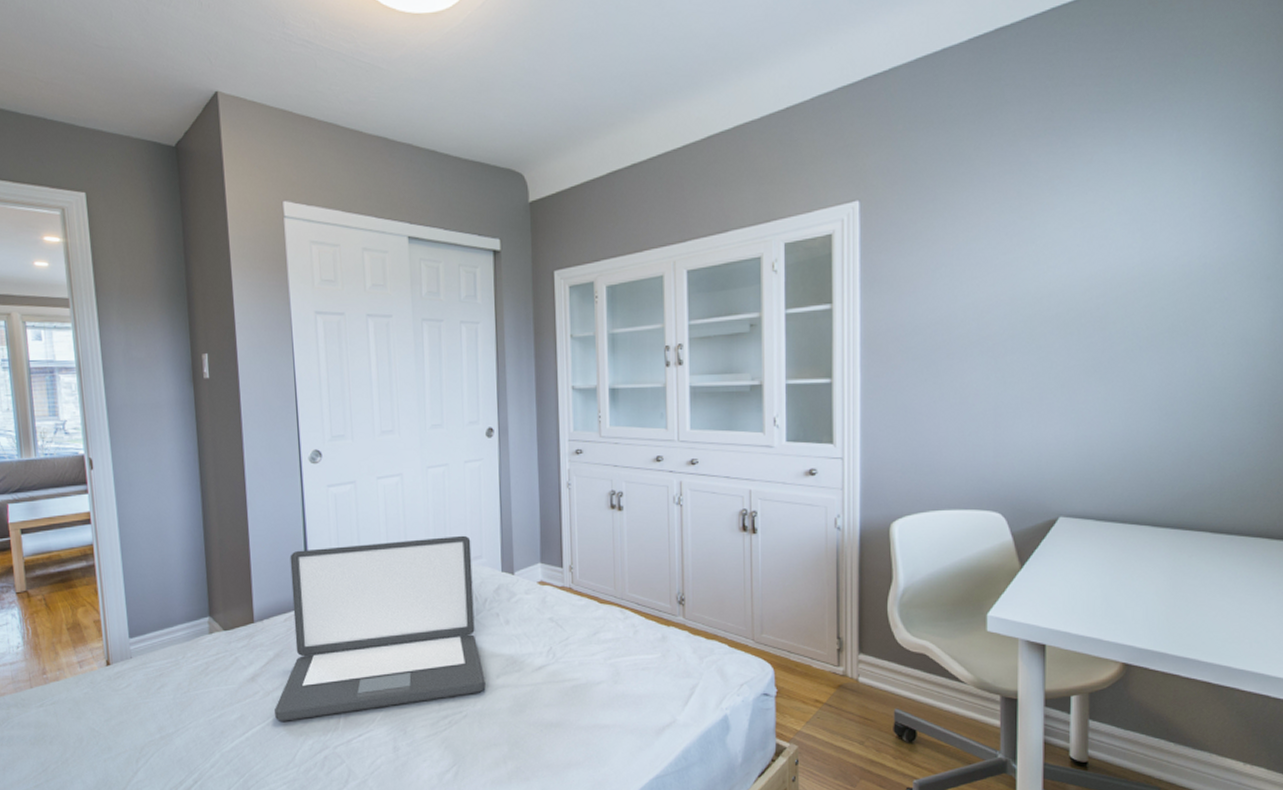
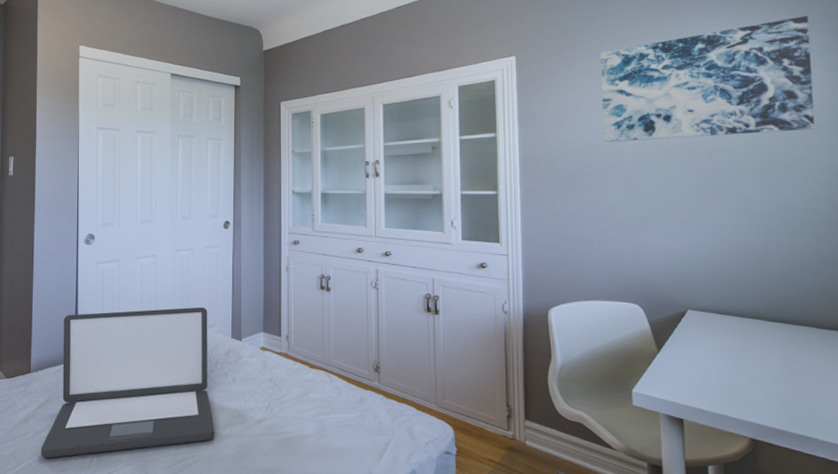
wall art: none [967,137,1238,312] -> present [600,16,814,142]

